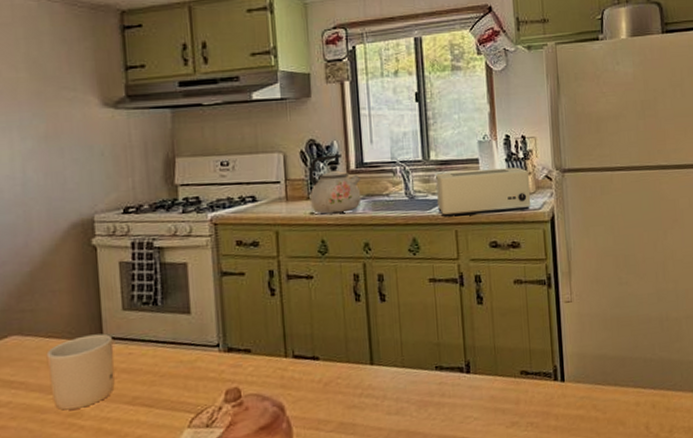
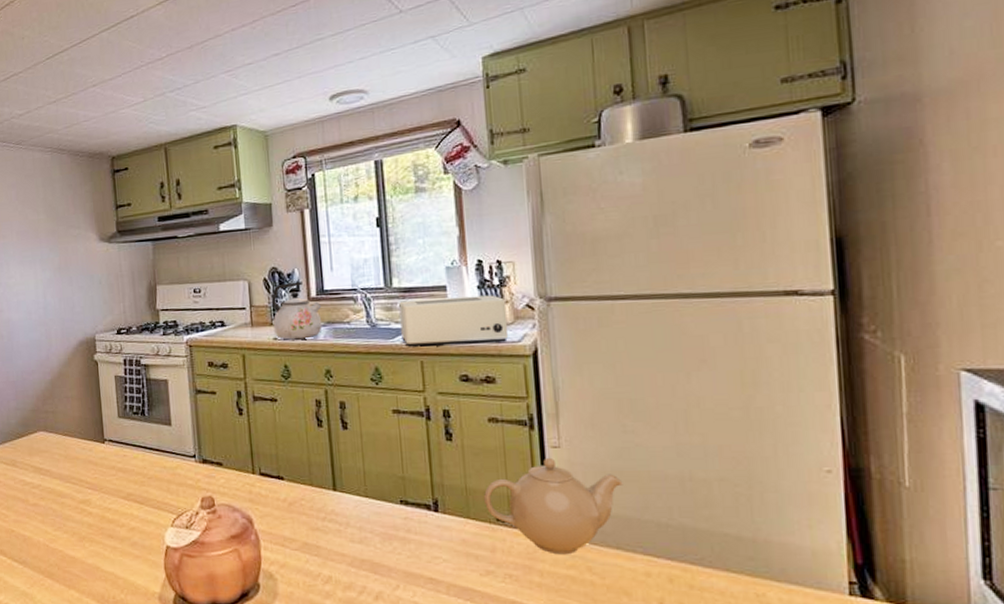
mug: present [46,333,115,411] -> none [64,436,114,497]
teapot: none [509,311,620,398] -> present [483,457,623,555]

